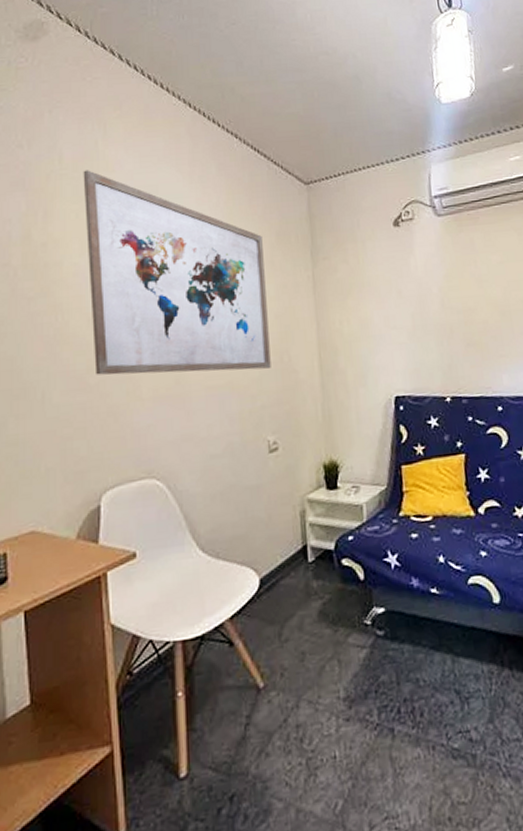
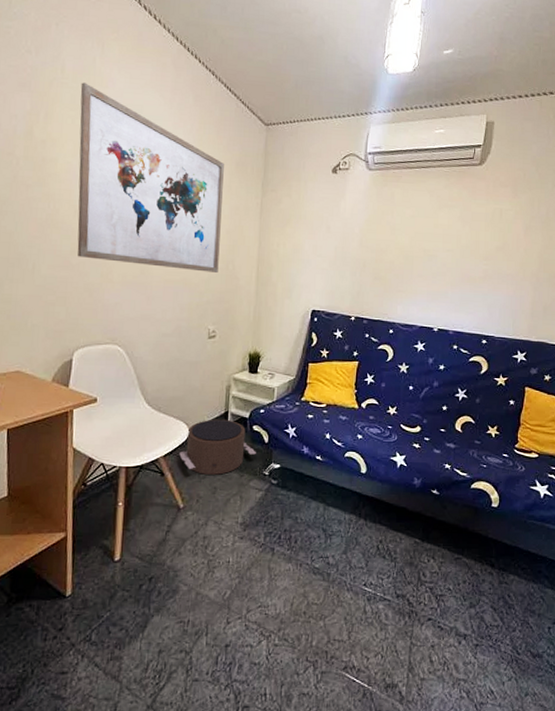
pouf: none [250,555,351,637] -> present [179,419,256,475]

